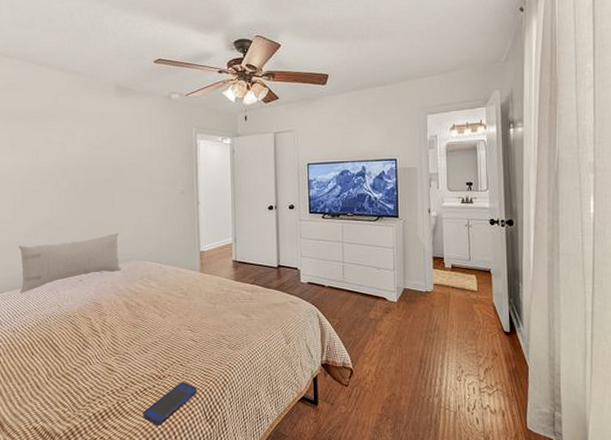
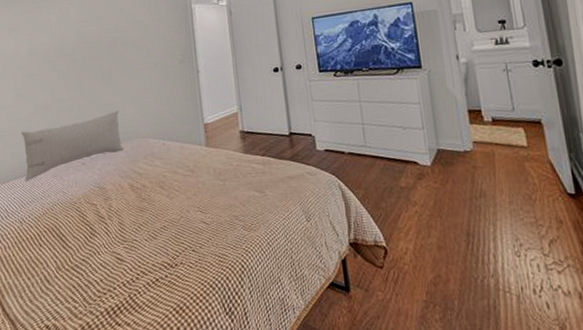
mobile phone: present [143,382,197,426] -> none [156,270,213,321]

